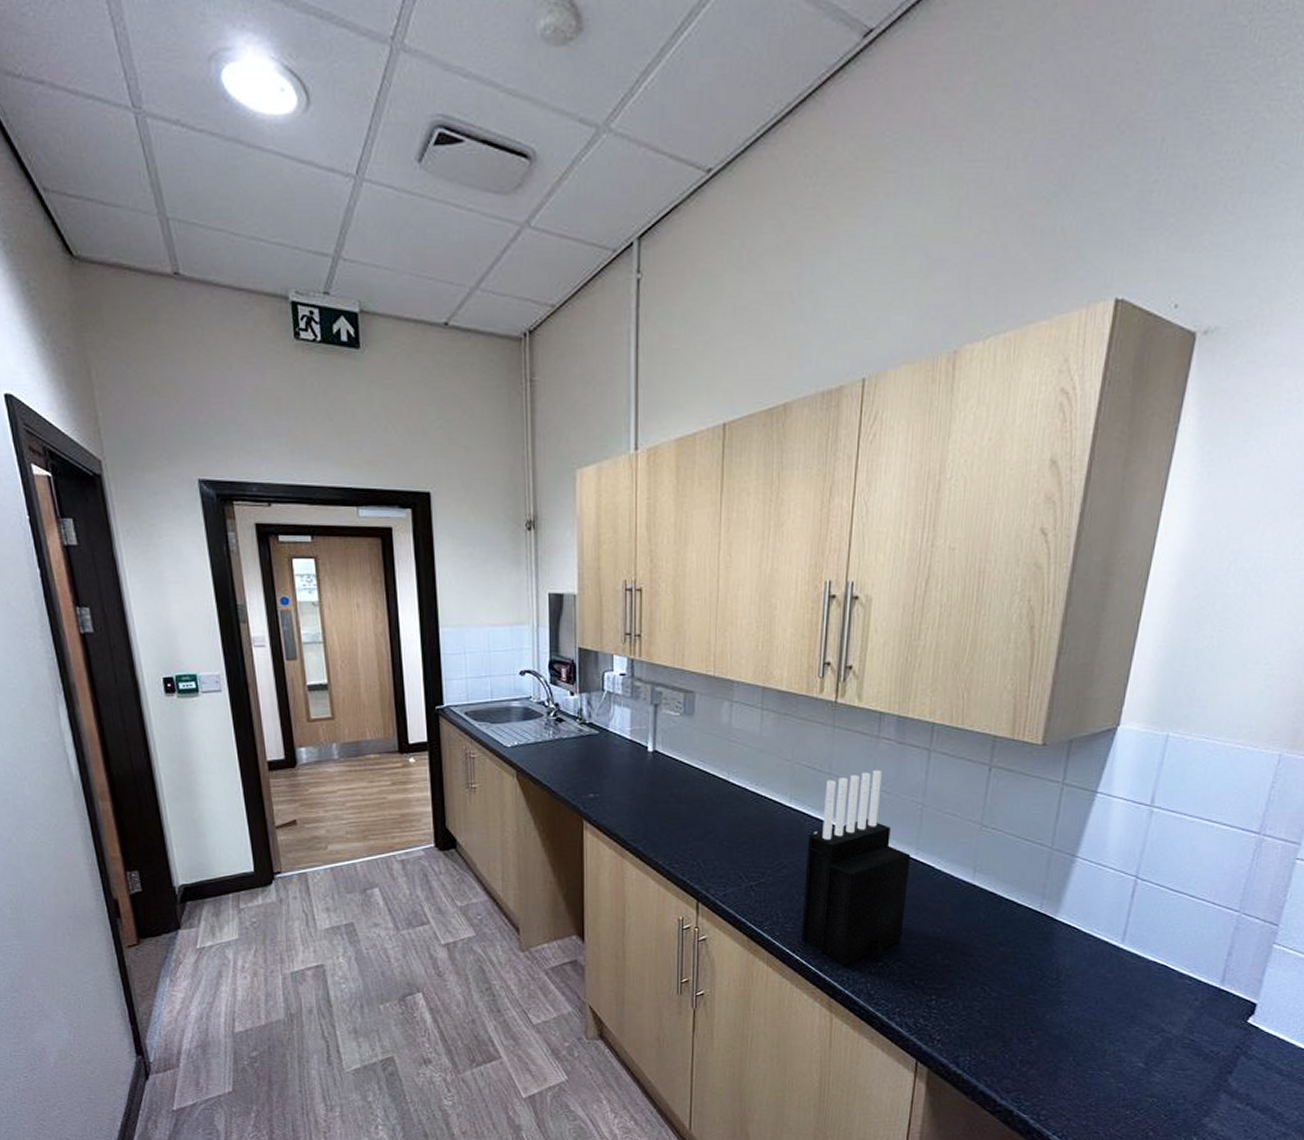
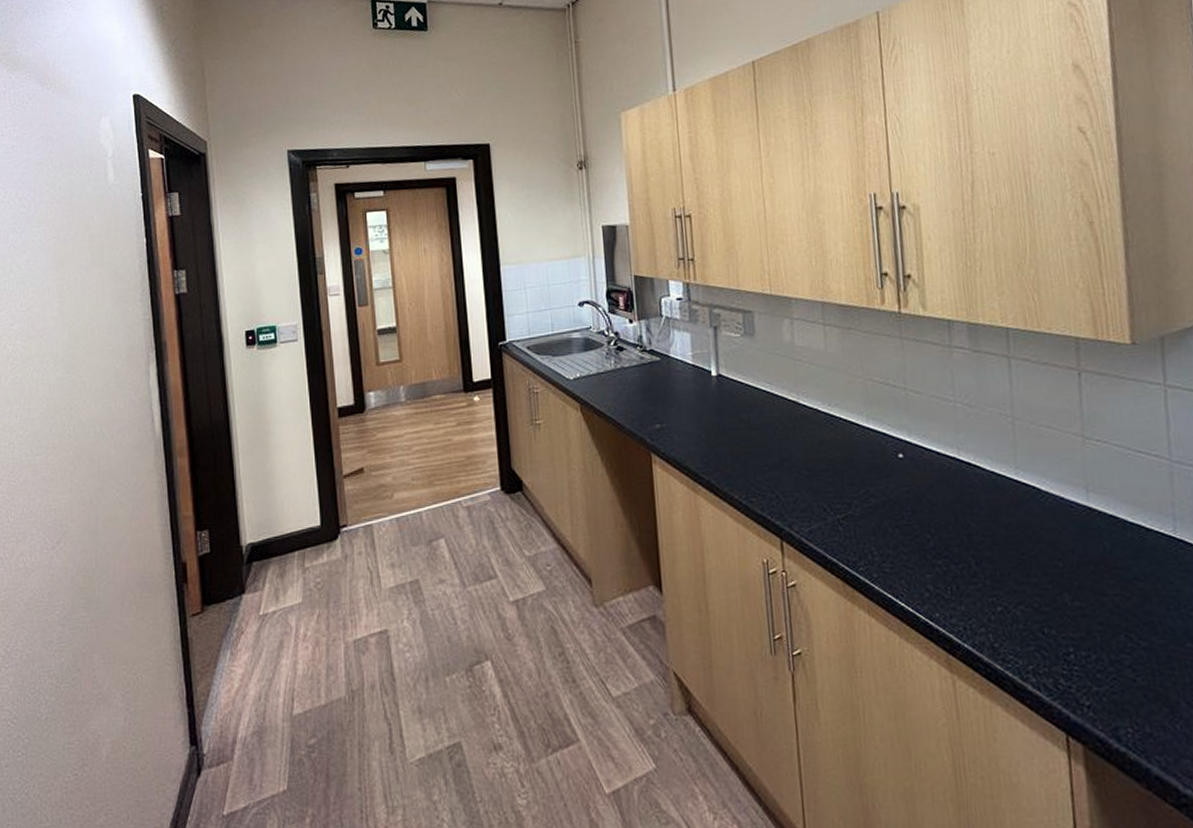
knife block: present [801,769,911,966] -> none [892,381,1019,613]

